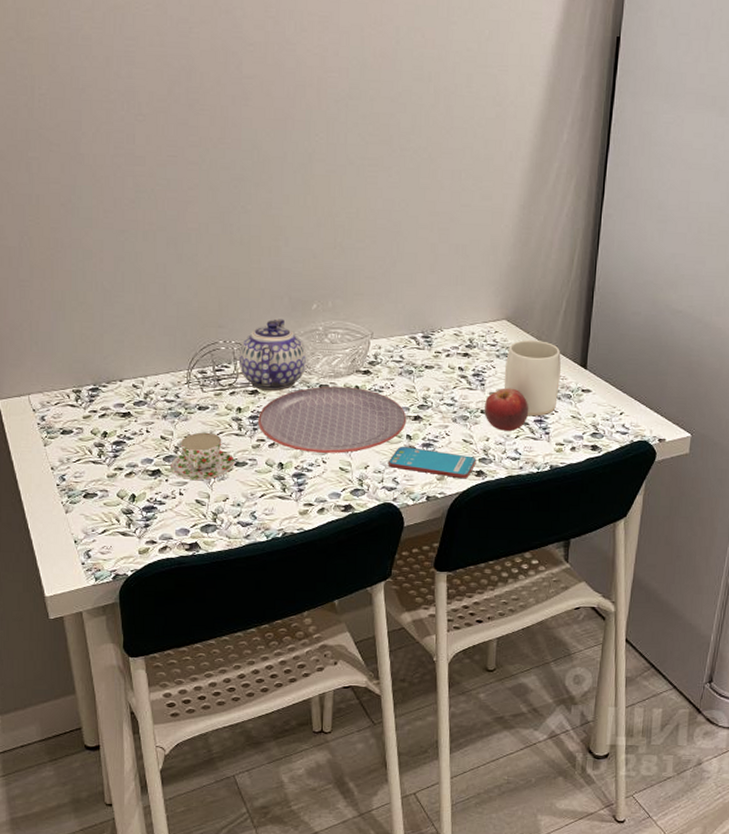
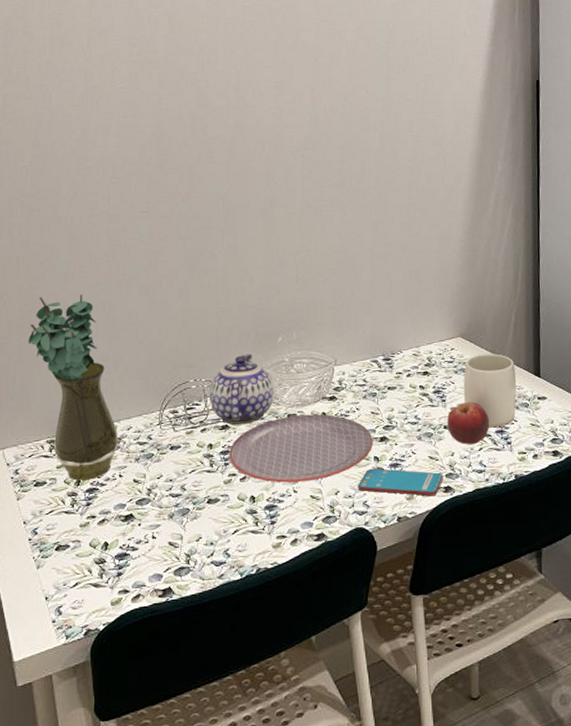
vase: none [51,240,145,433] -> present [28,294,118,481]
teacup: present [171,432,235,480] -> none [143,471,207,522]

